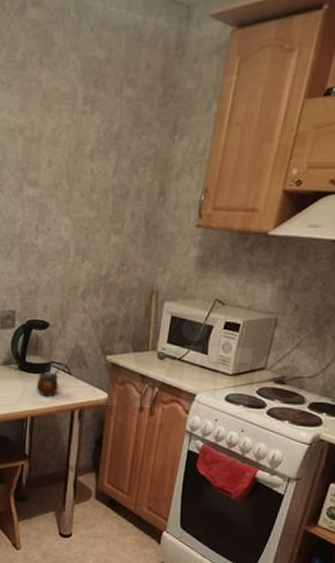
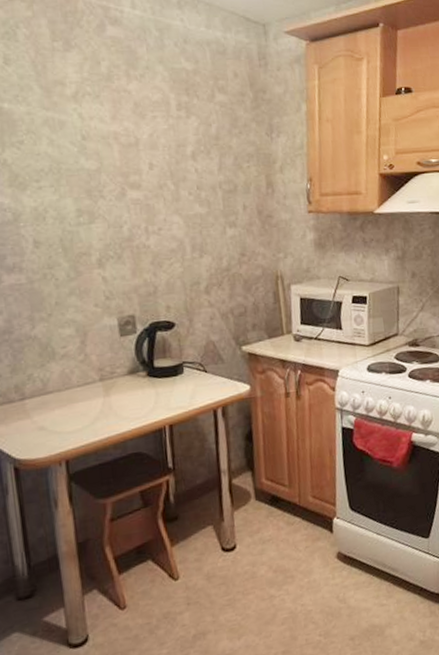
gourd: present [36,366,67,396] -> none [170,364,202,400]

